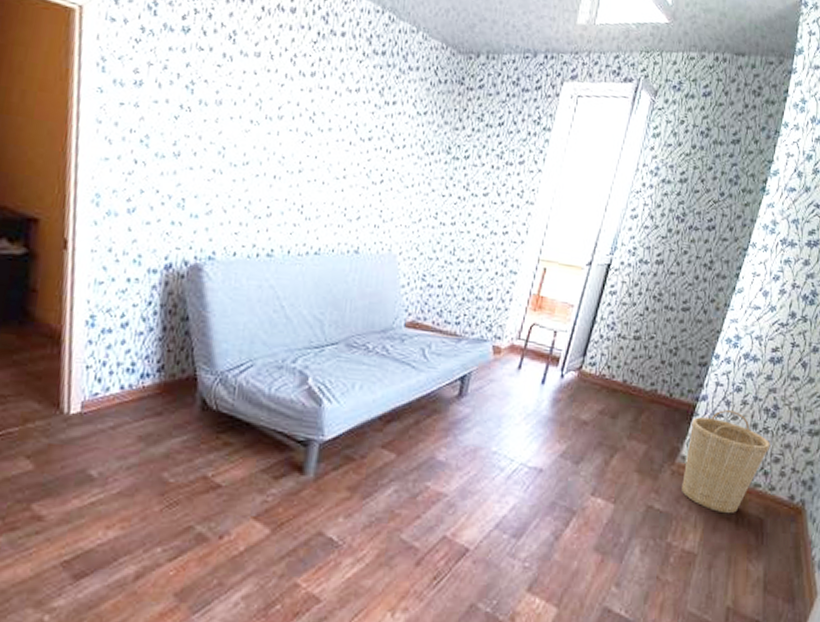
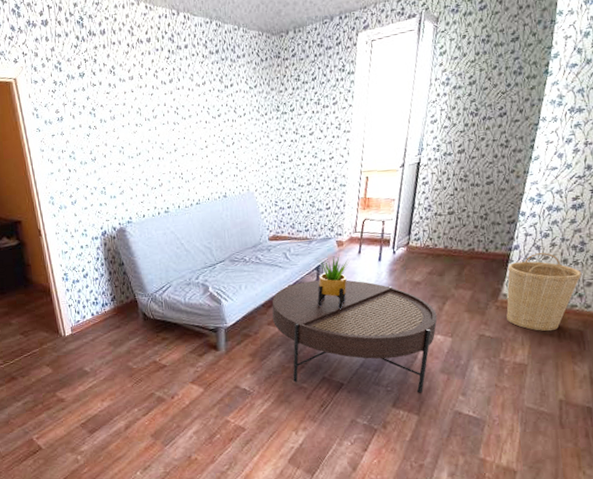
coffee table: none [389,394,601,576] -> present [272,280,437,393]
potted plant: none [453,365,505,442] -> present [317,254,350,310]

